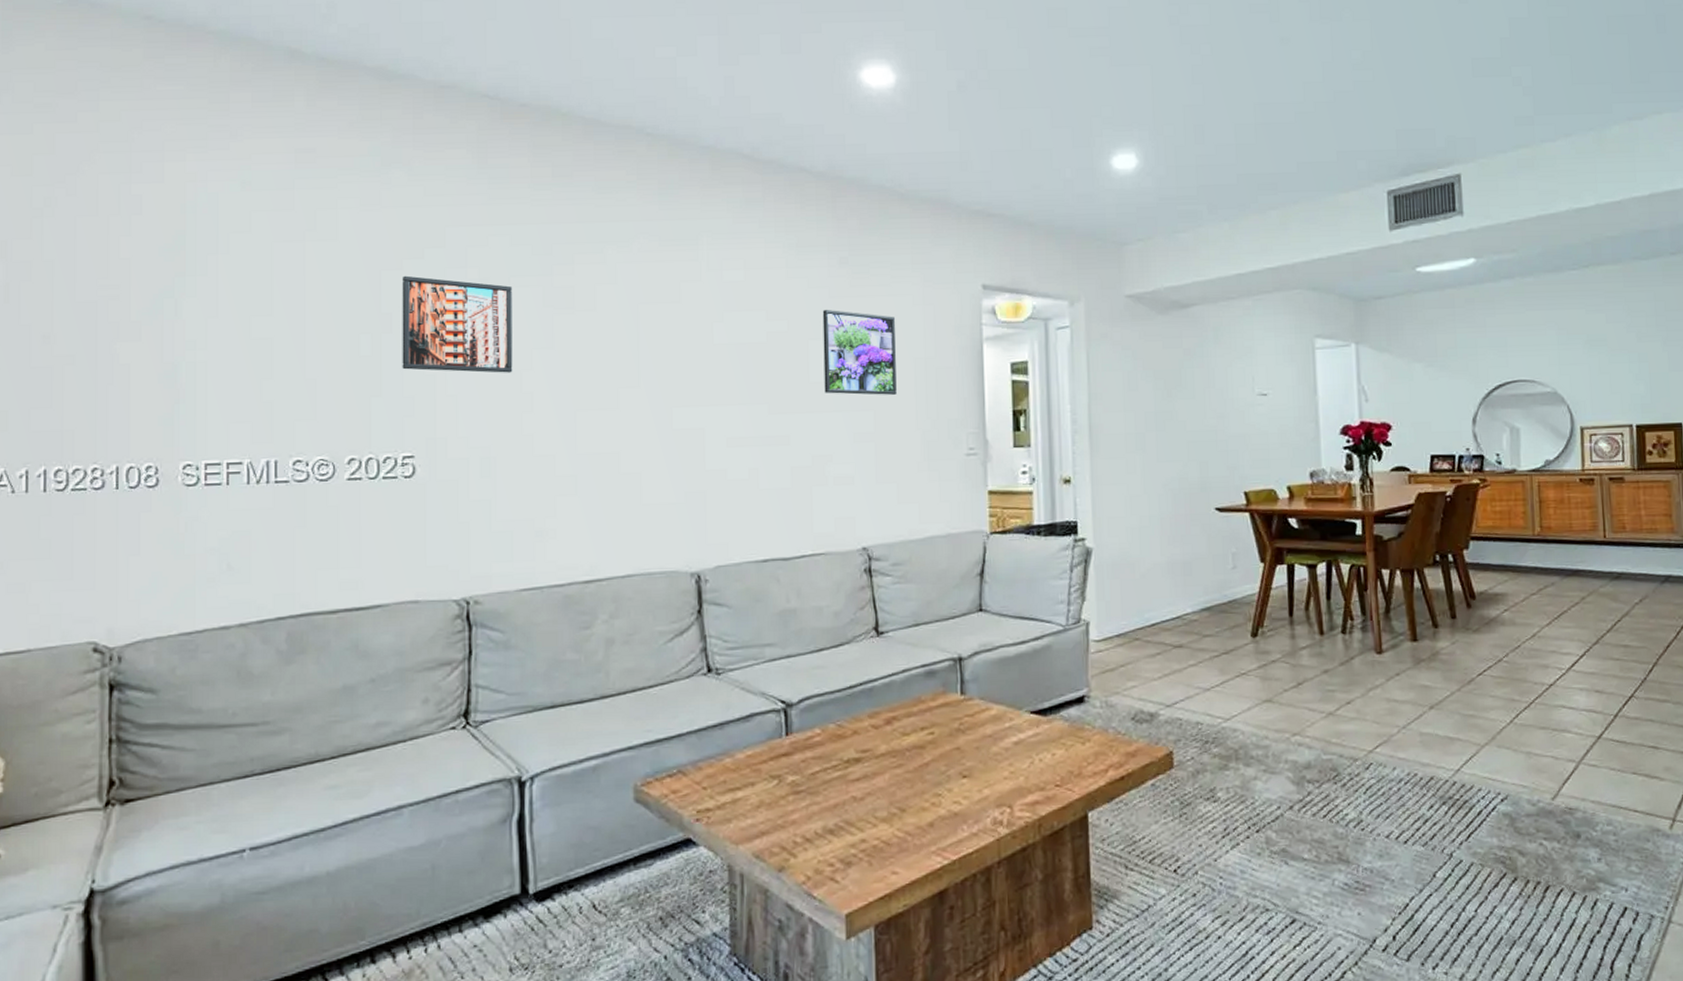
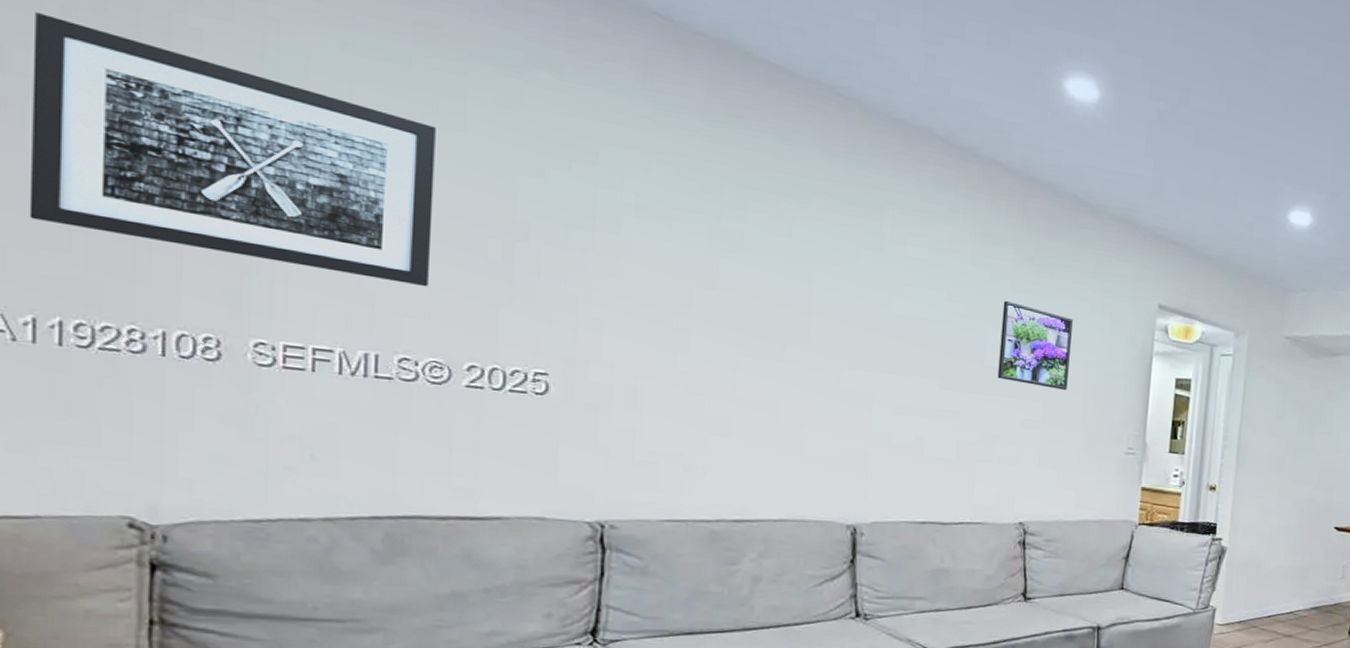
wall art: none [24,208,315,390] -> present [29,12,436,287]
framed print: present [402,275,513,373] -> none [539,185,673,307]

